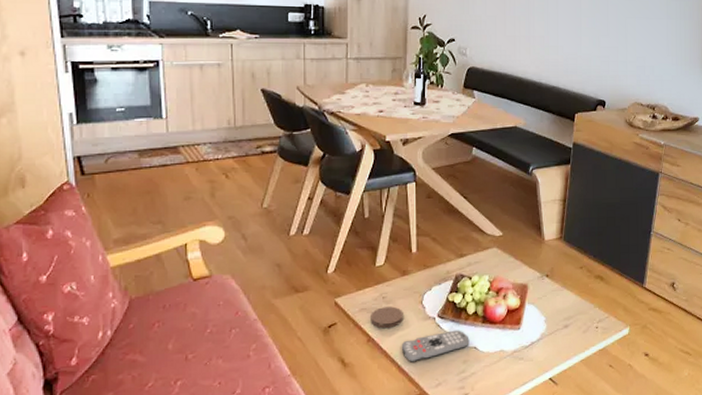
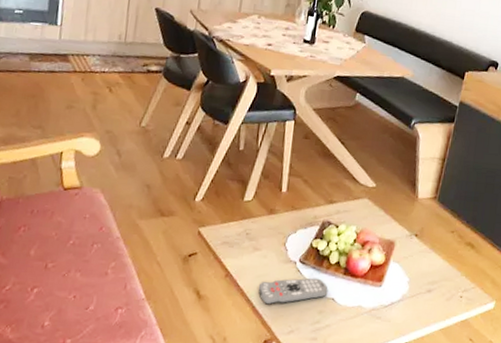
coaster: present [371,306,403,329] -> none [231,243,265,266]

